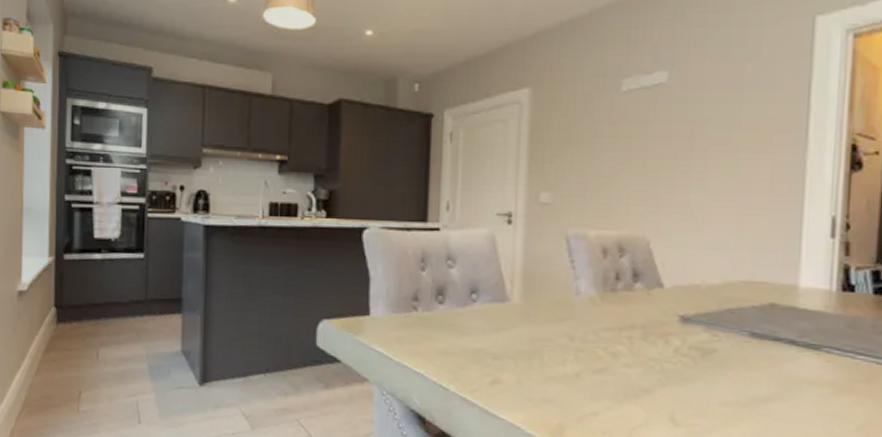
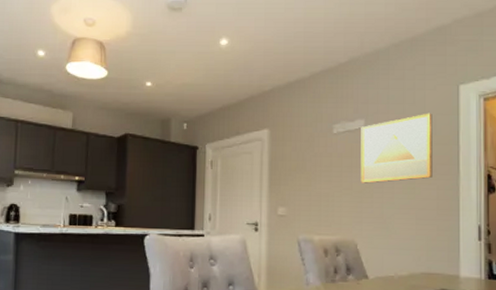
wall art: none [658,58,771,159] -> present [360,113,433,183]

